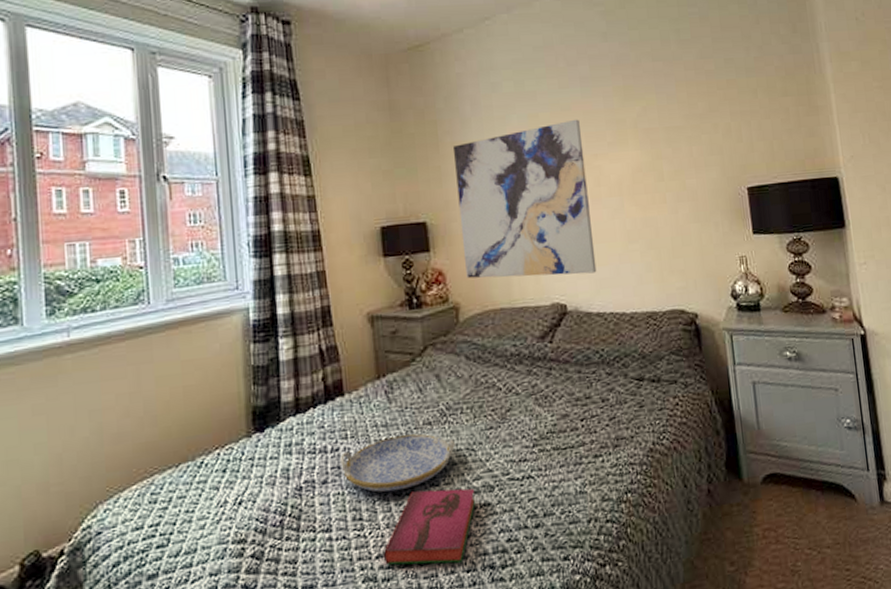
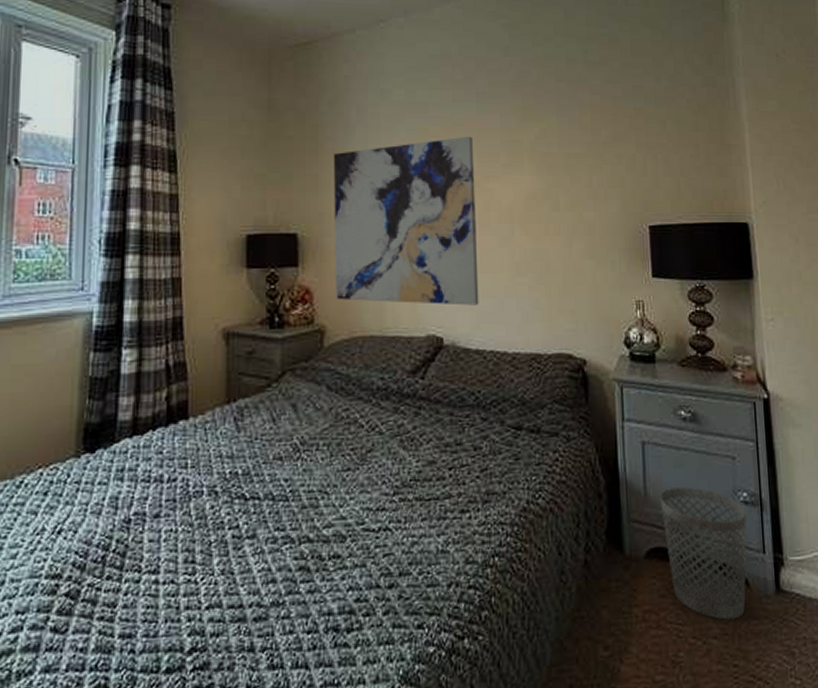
serving tray: present [340,434,455,492] -> none [177,469,306,533]
hardback book: present [383,488,476,565] -> none [214,534,325,622]
wastebasket: none [771,418,854,532] -> present [659,487,747,621]

